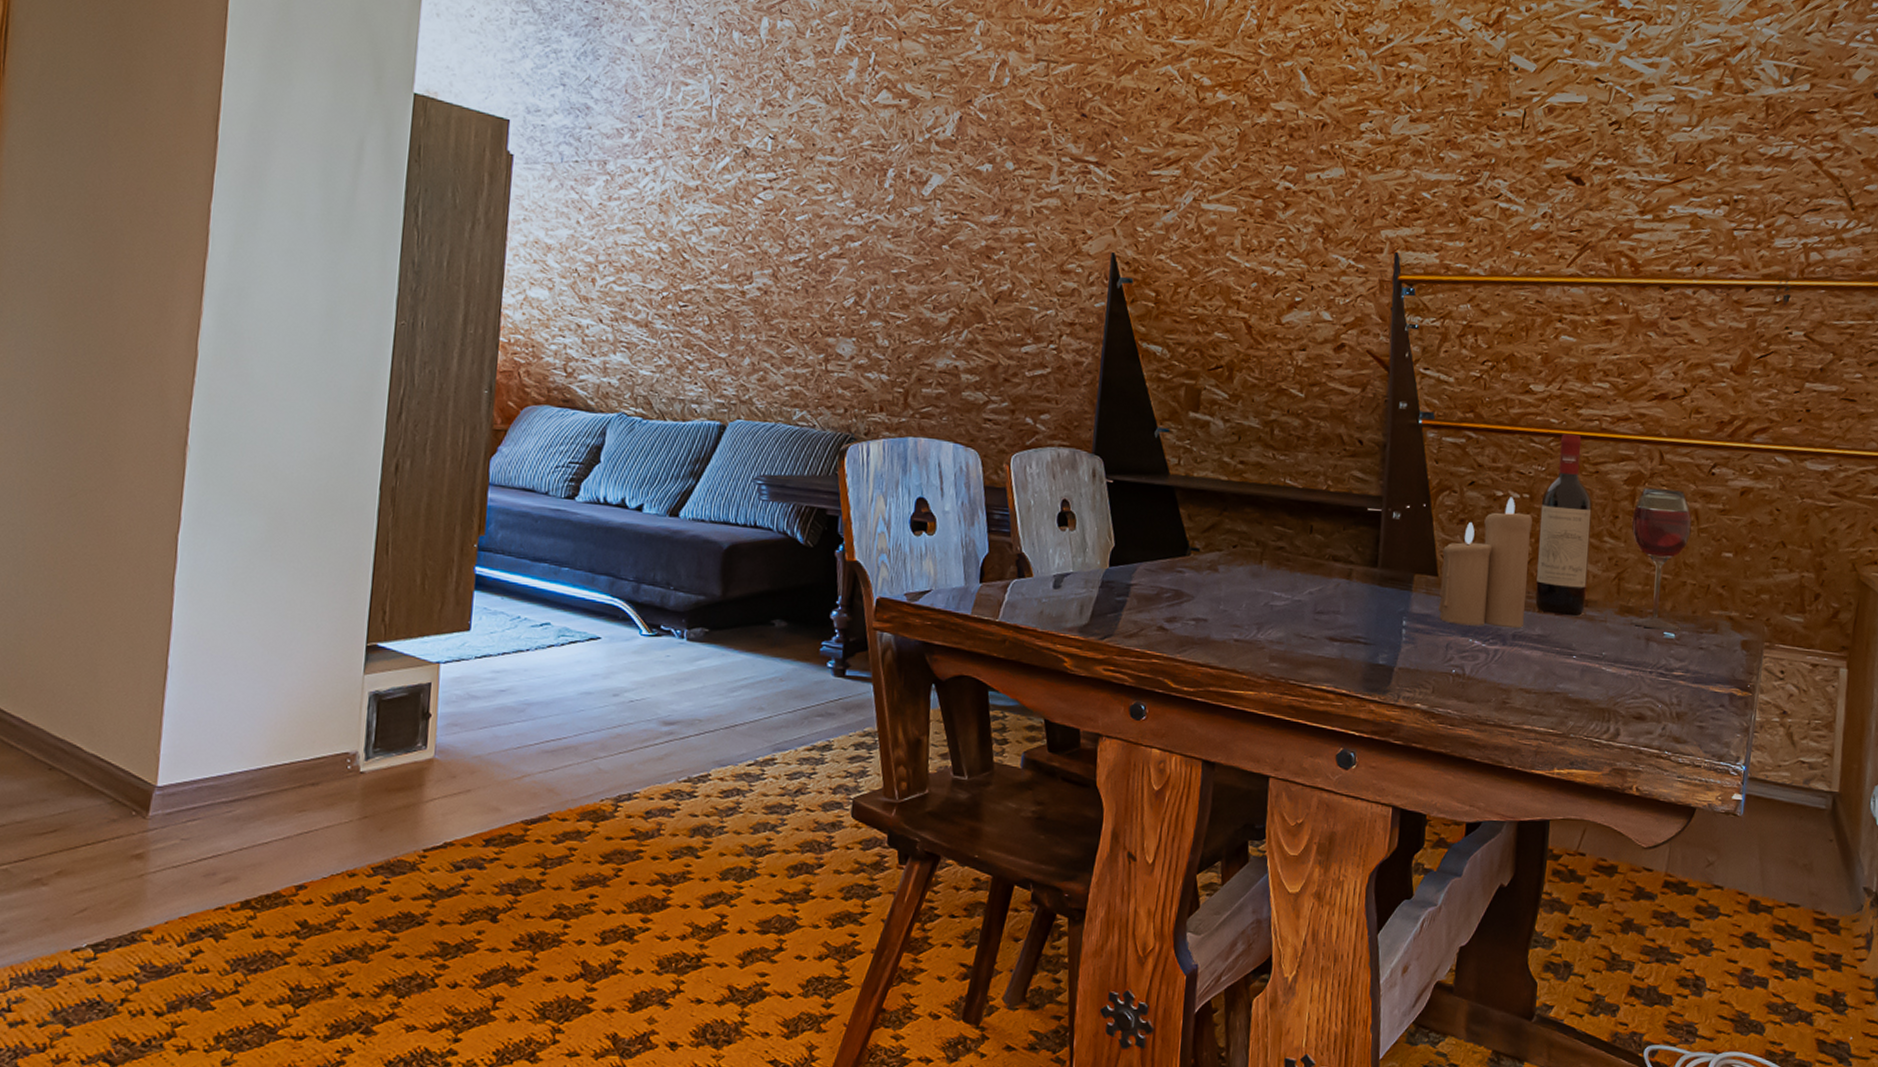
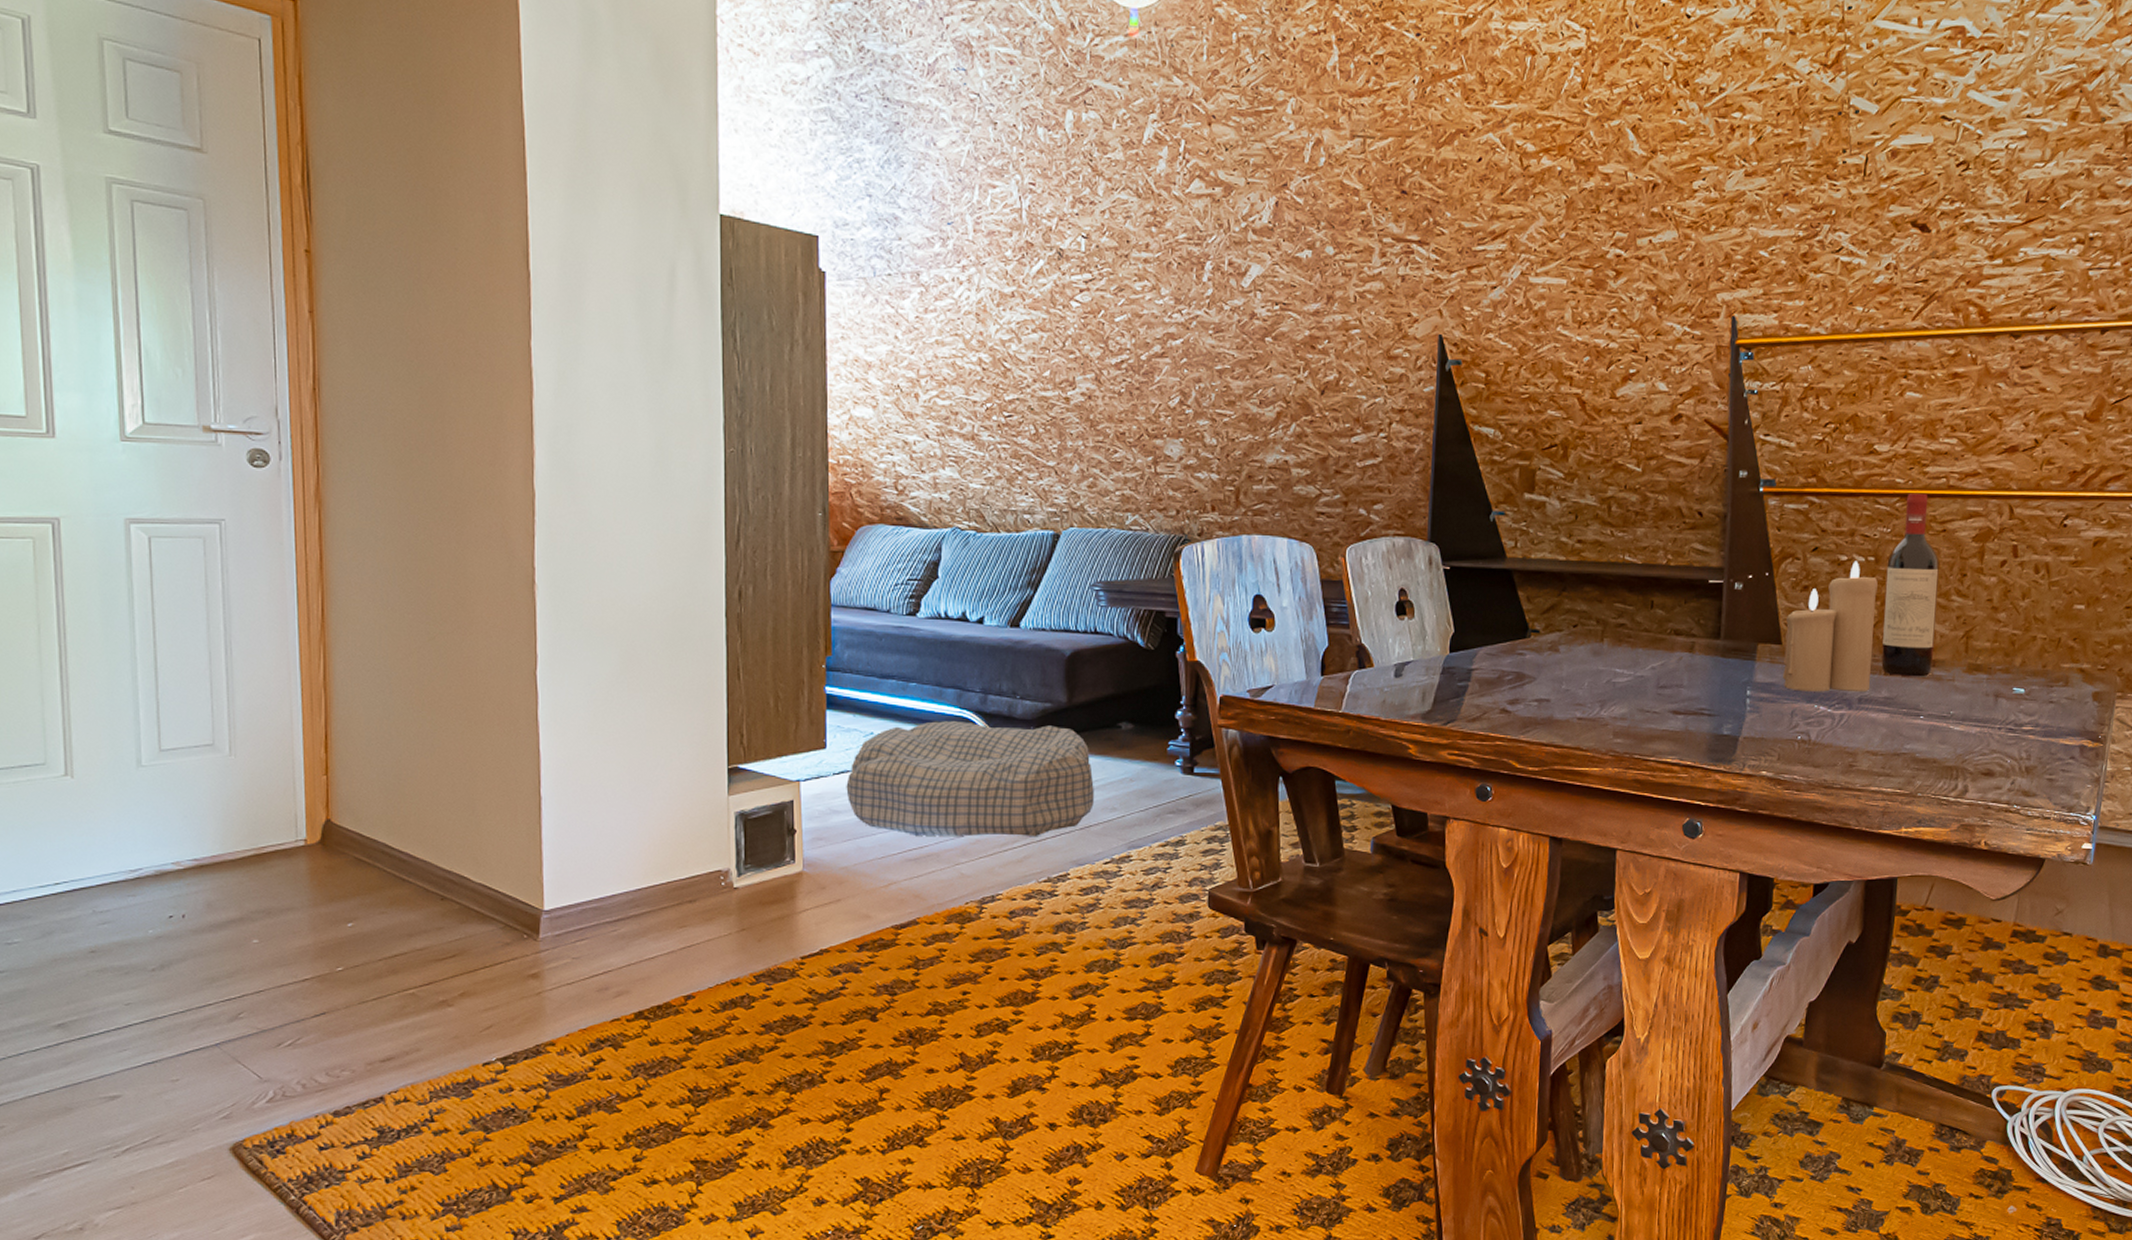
dog bed: none [487,608,743,733] -> present [846,721,1094,836]
wineglass: present [1630,487,1692,631] -> none [1979,543,2043,686]

